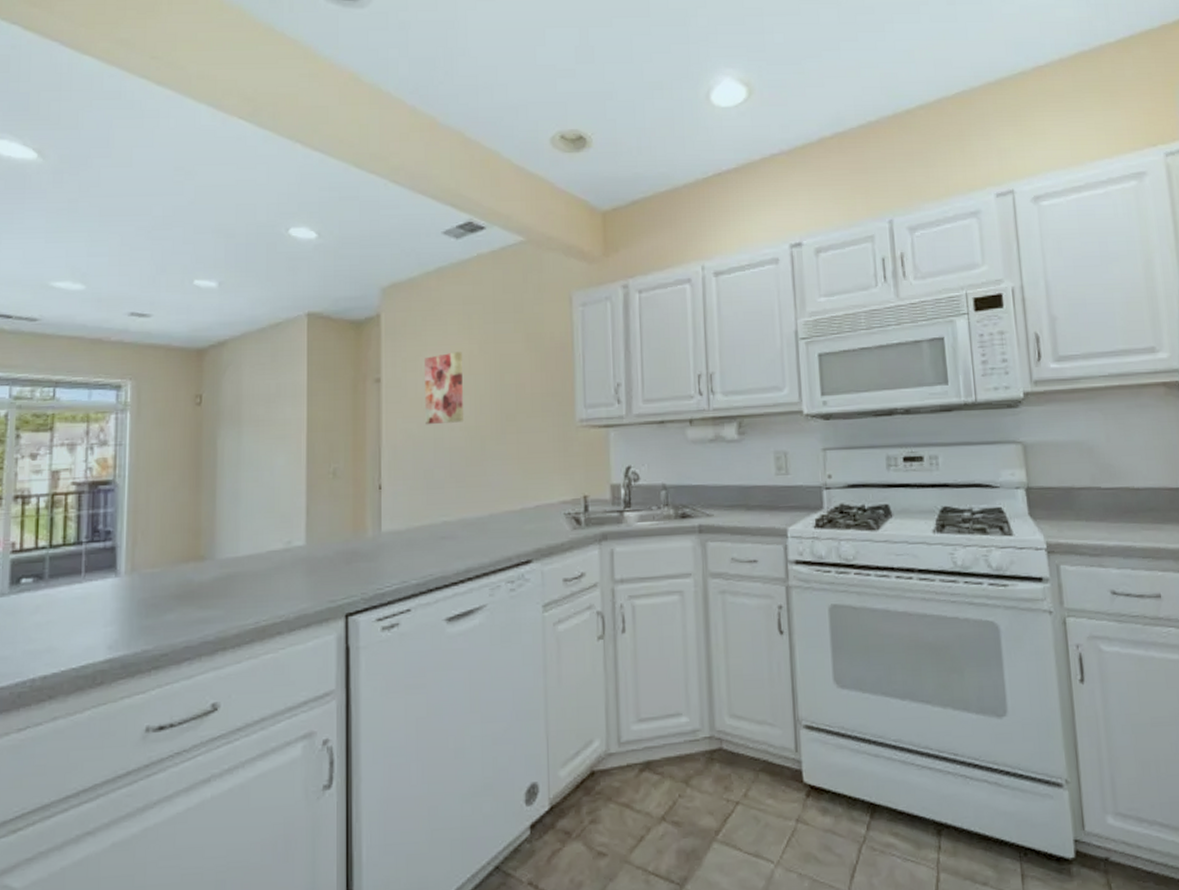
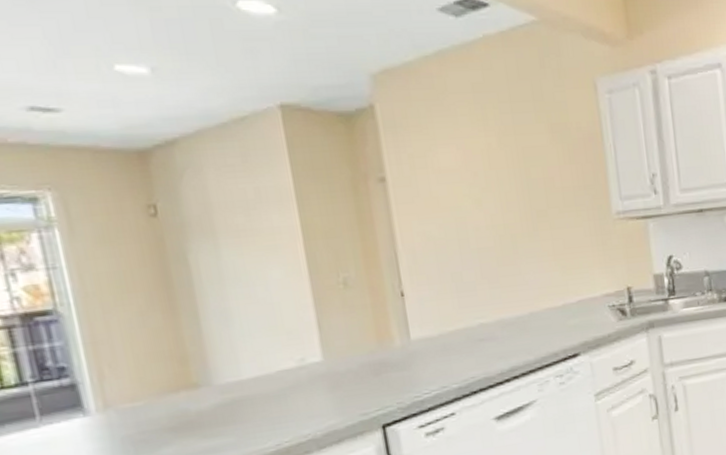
wall art: present [425,351,464,425] -> none [435,145,490,226]

